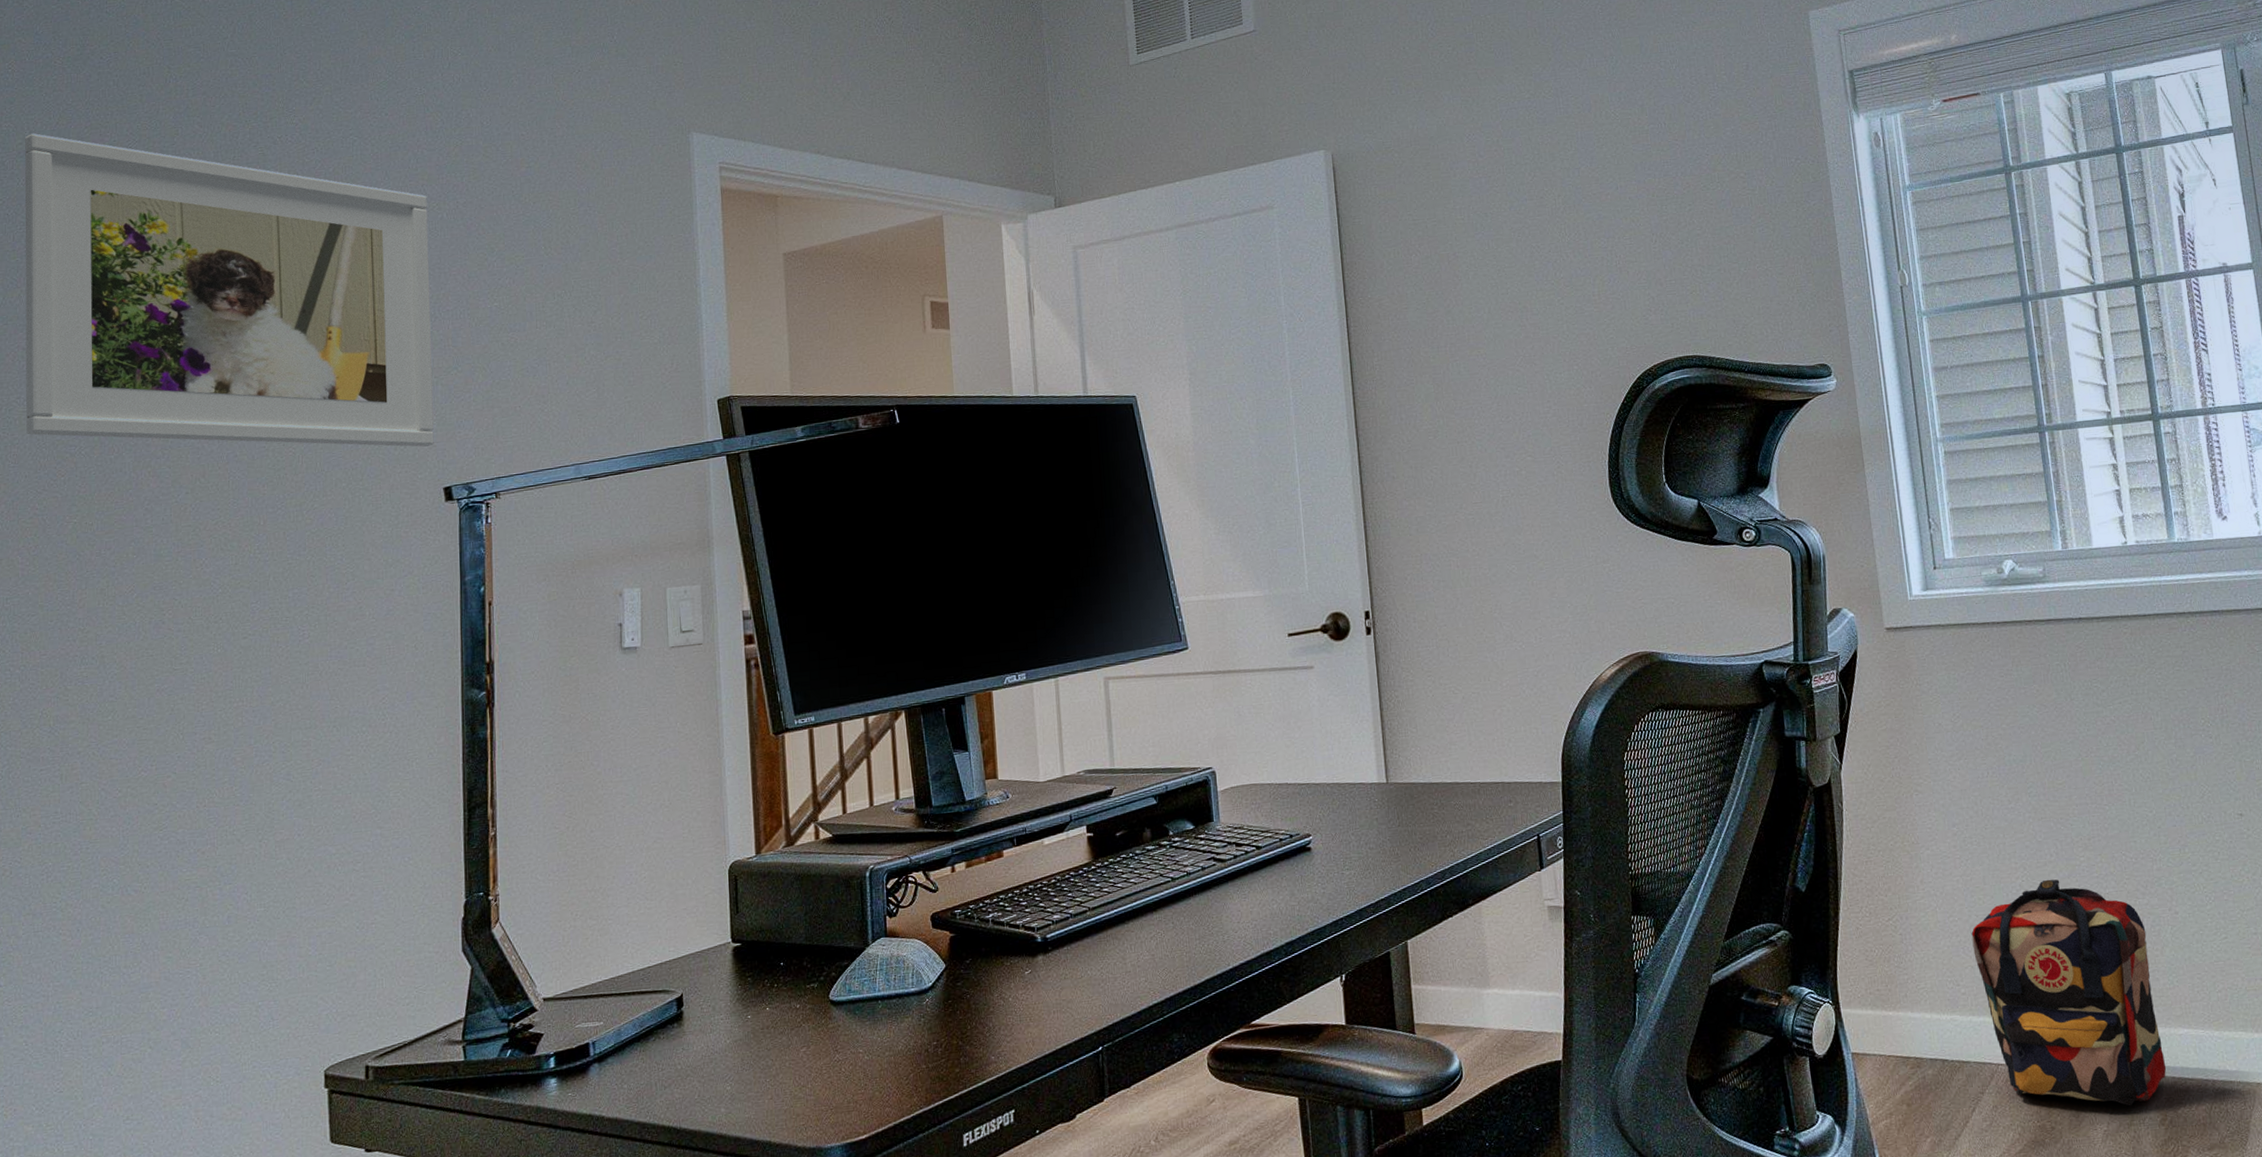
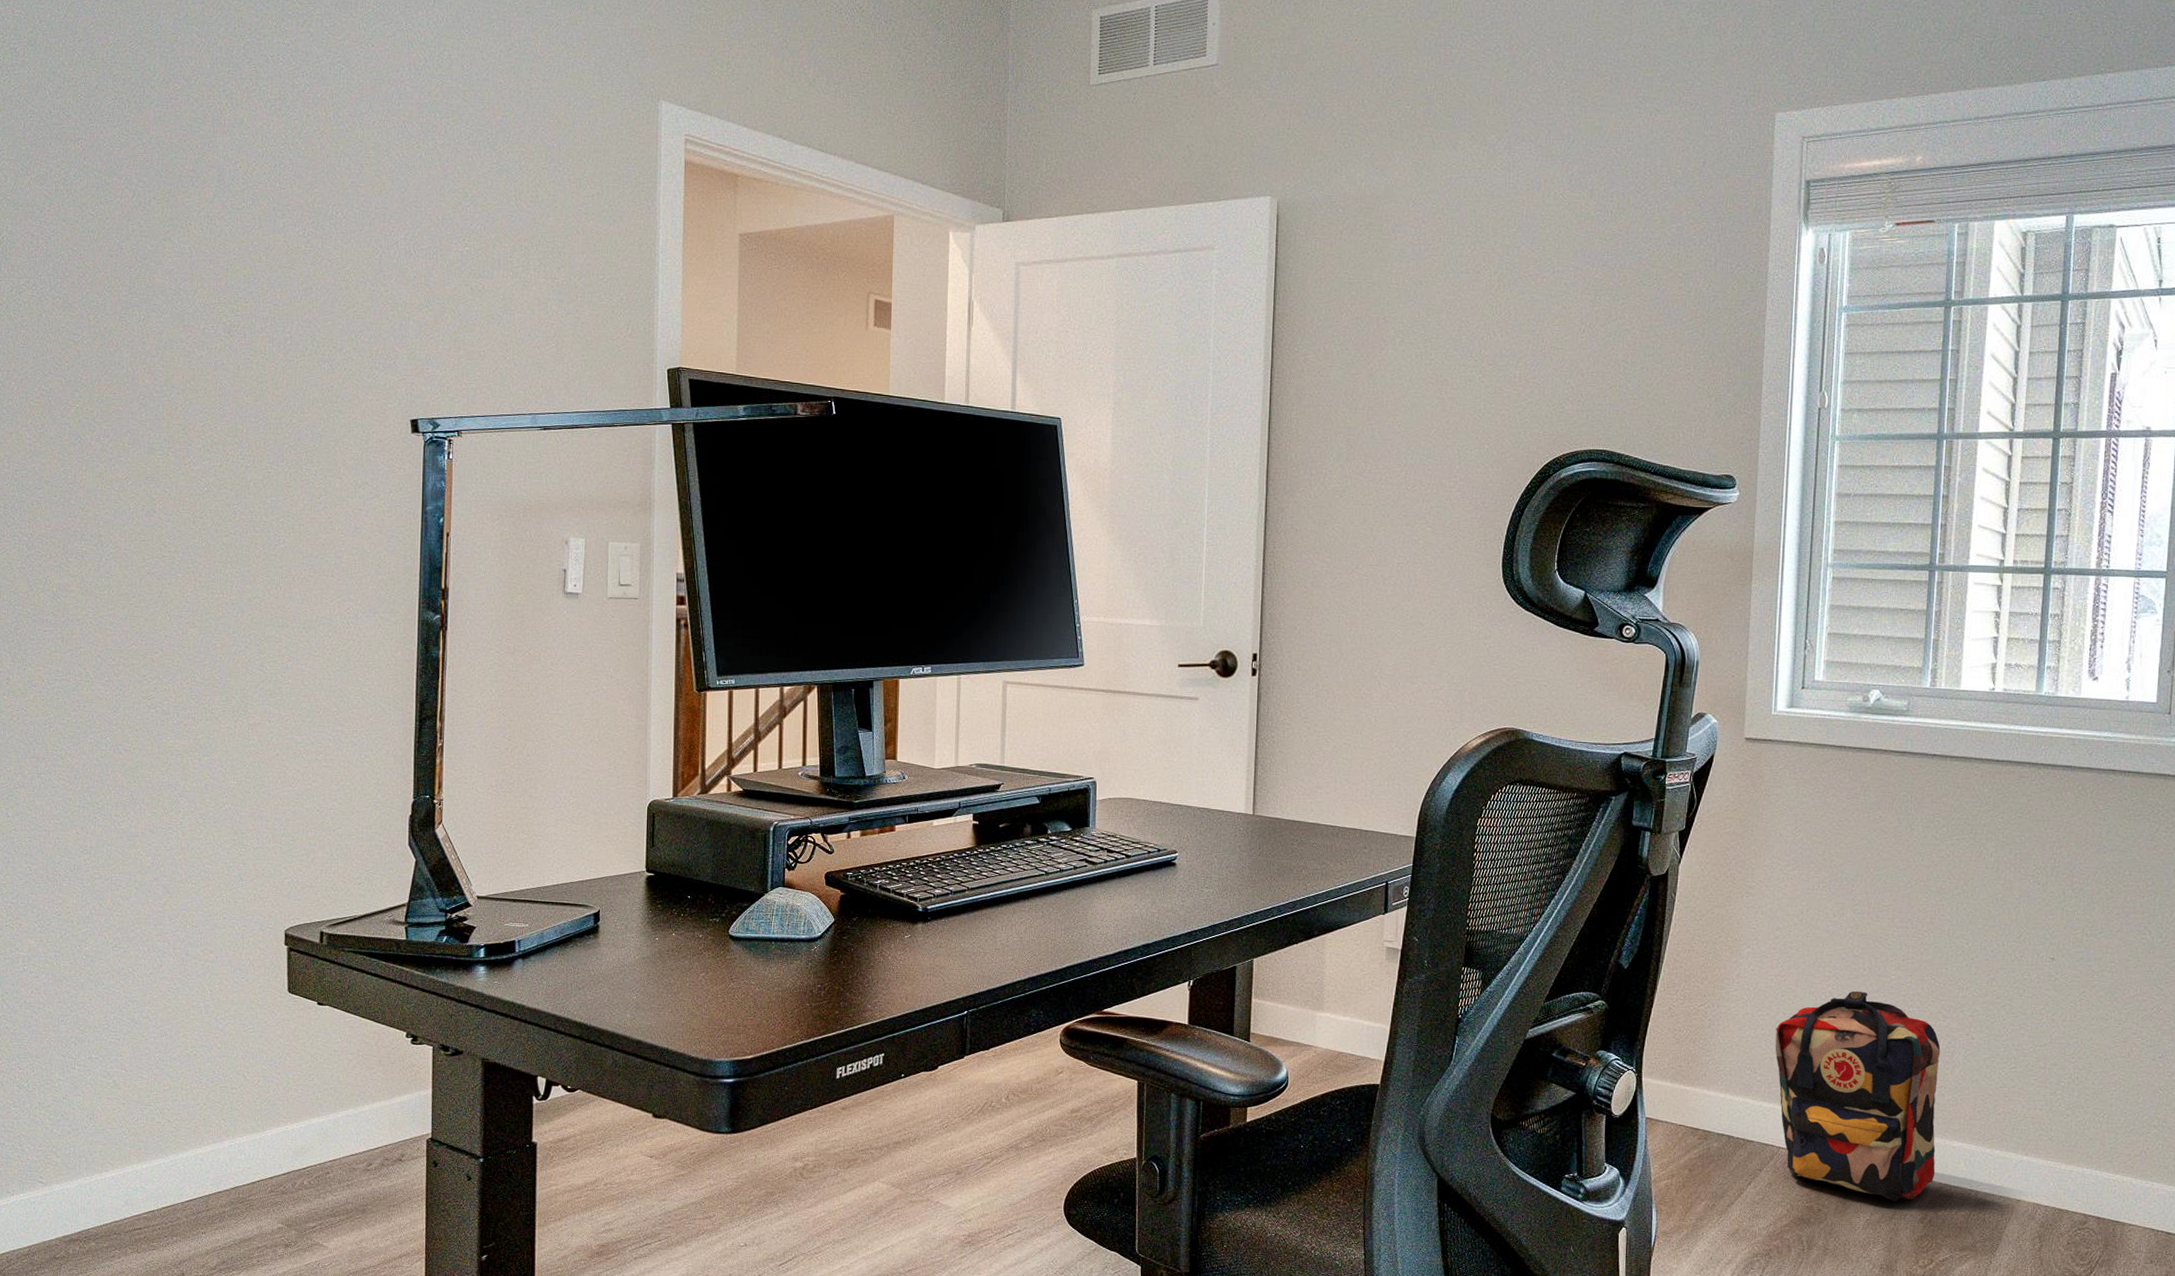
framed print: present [24,133,434,447] -> none [34,23,408,378]

